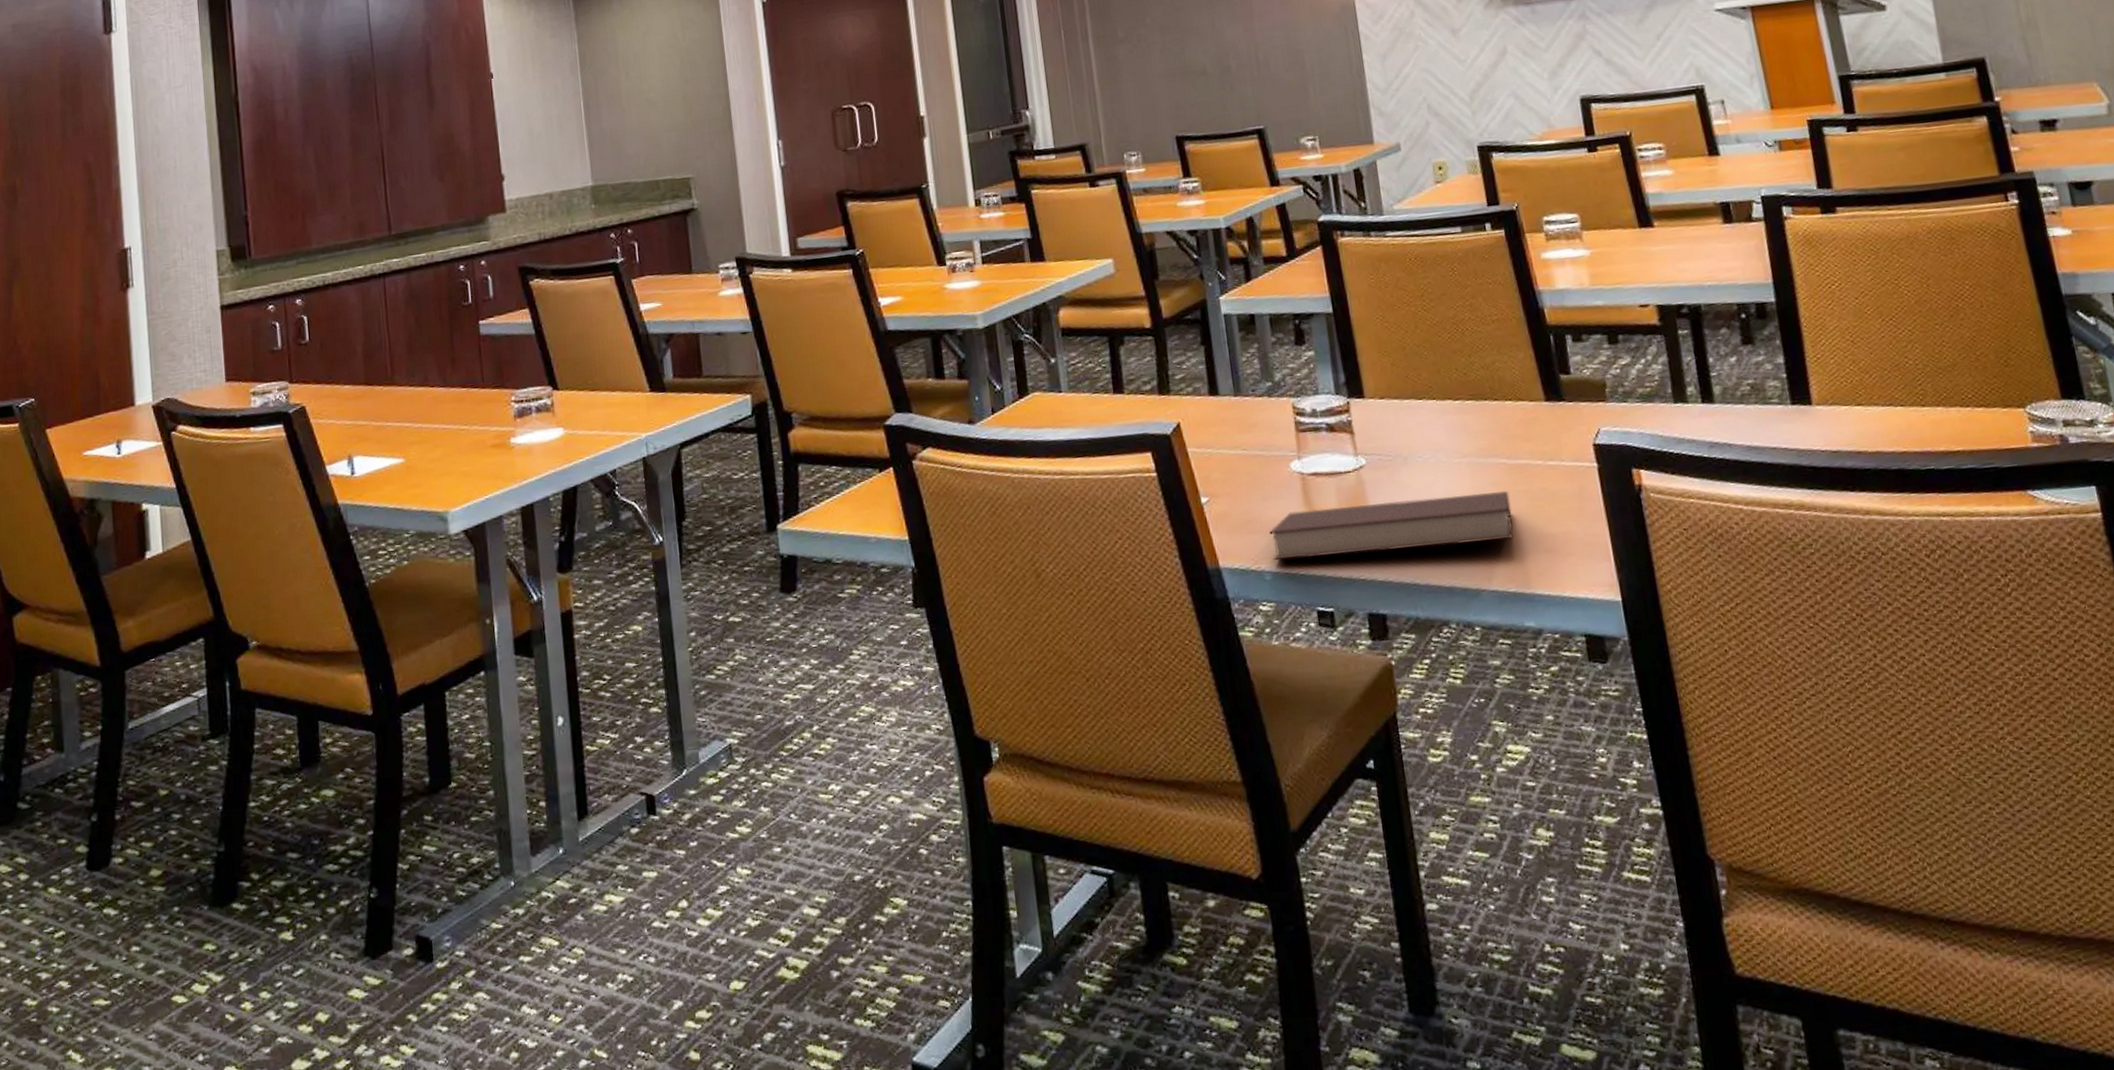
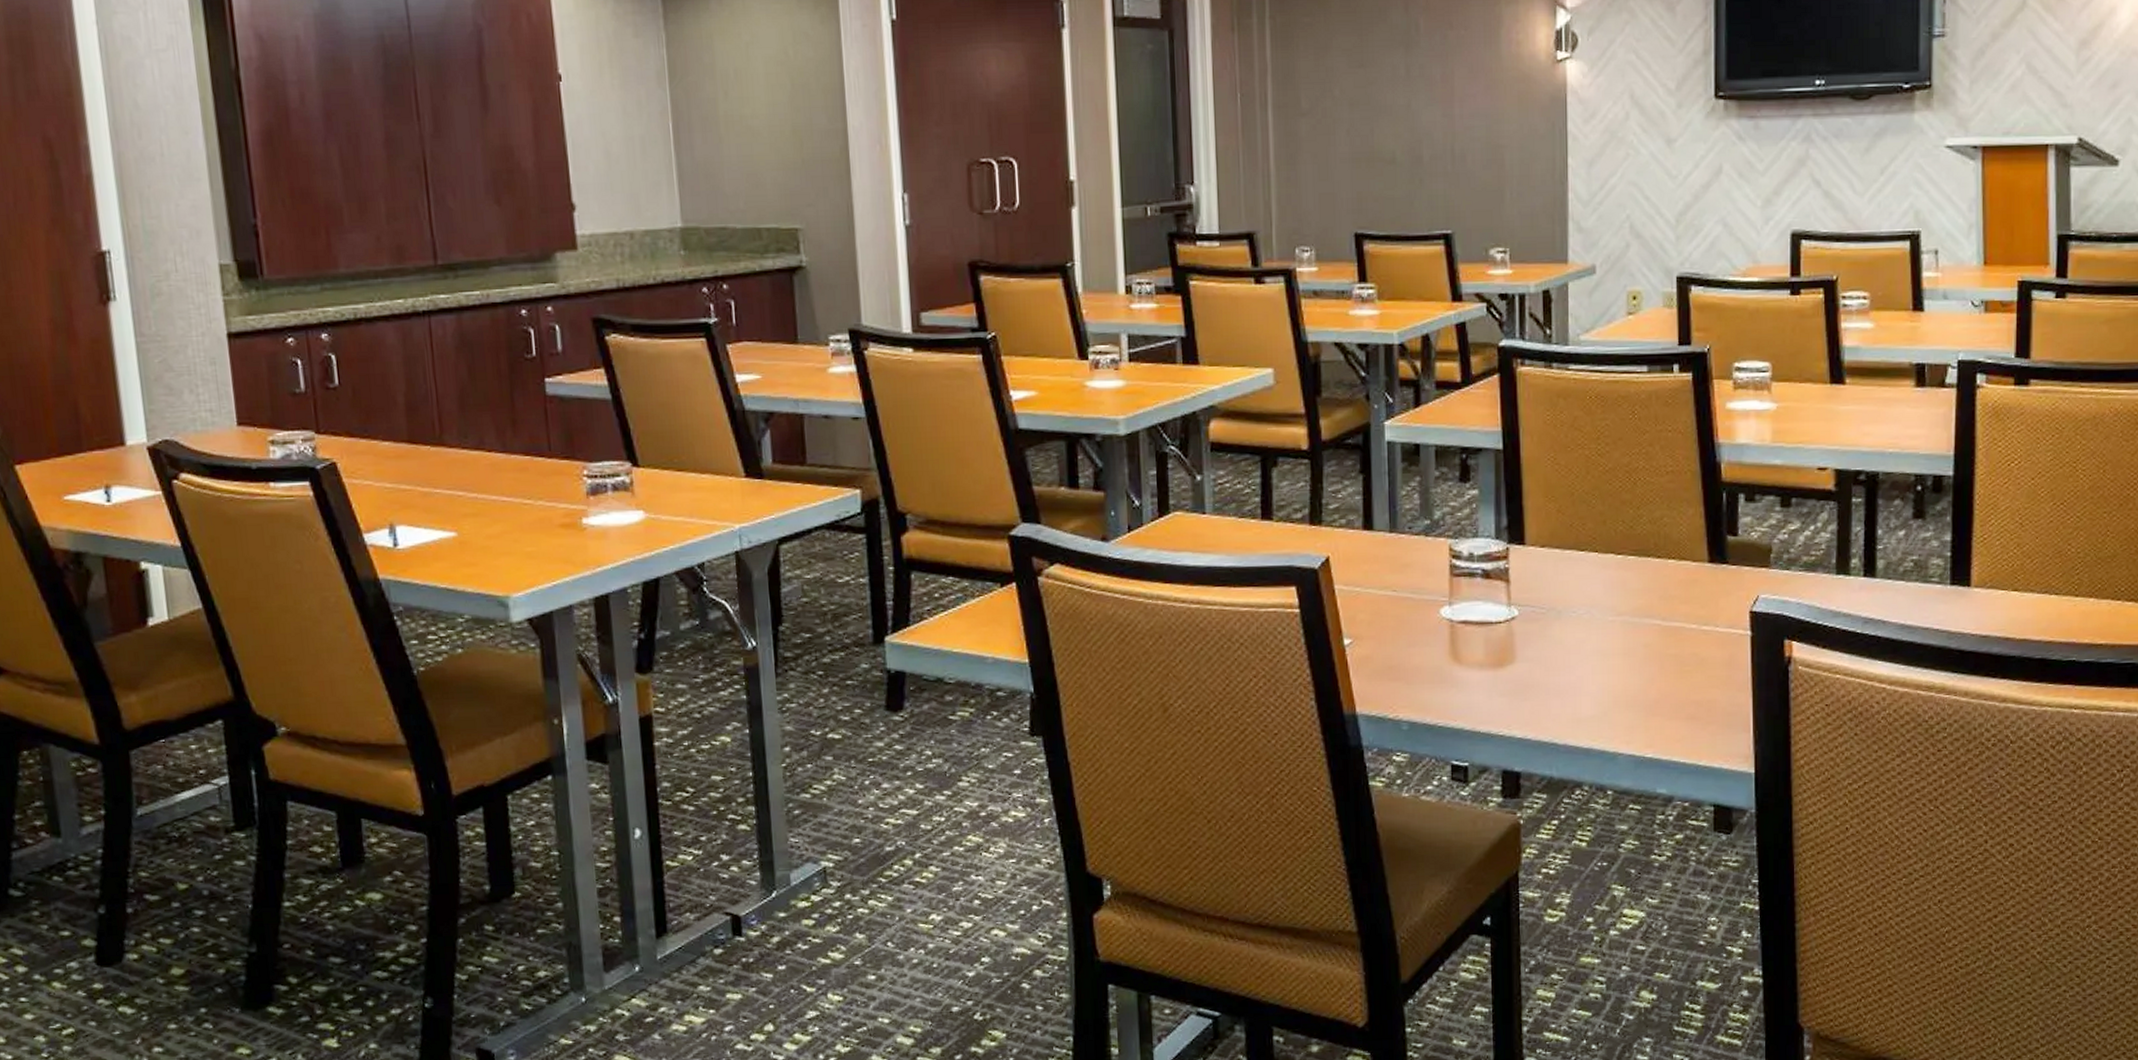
notebook: present [1269,490,1514,561] -> none [1411,653,1659,710]

